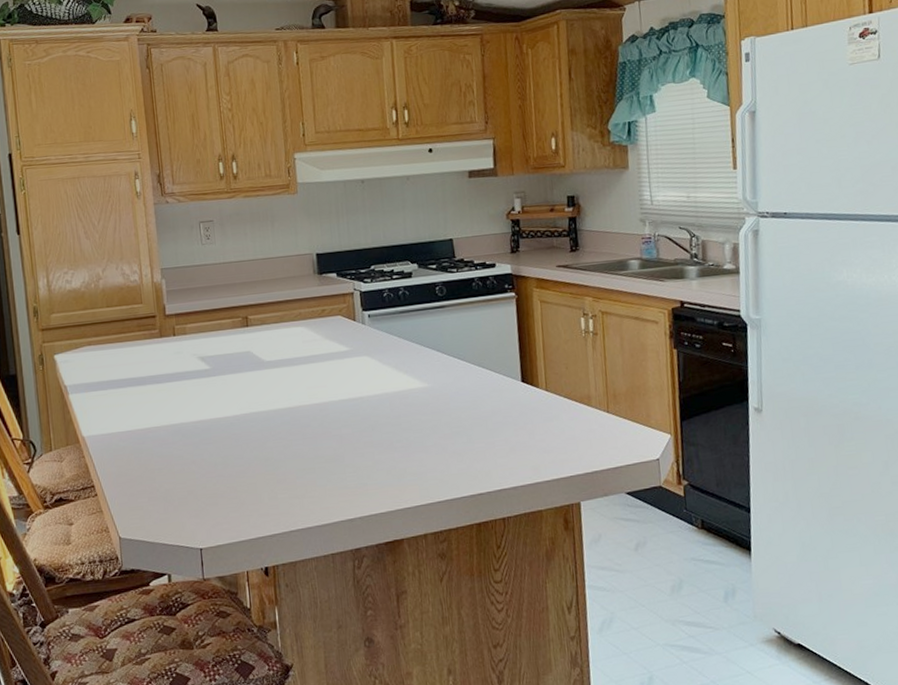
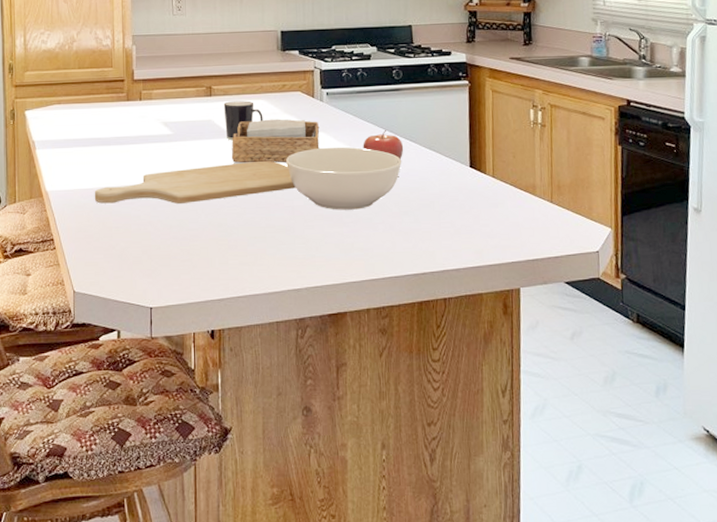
chopping board: none [133,389,343,446] -> present [94,160,296,204]
mug: none [261,329,304,372] -> present [223,101,263,141]
napkin holder: none [272,345,365,394] -> present [231,119,320,163]
bowl: none [329,369,451,436] -> present [285,147,402,210]
fruit: none [409,348,452,379] -> present [363,129,404,159]

